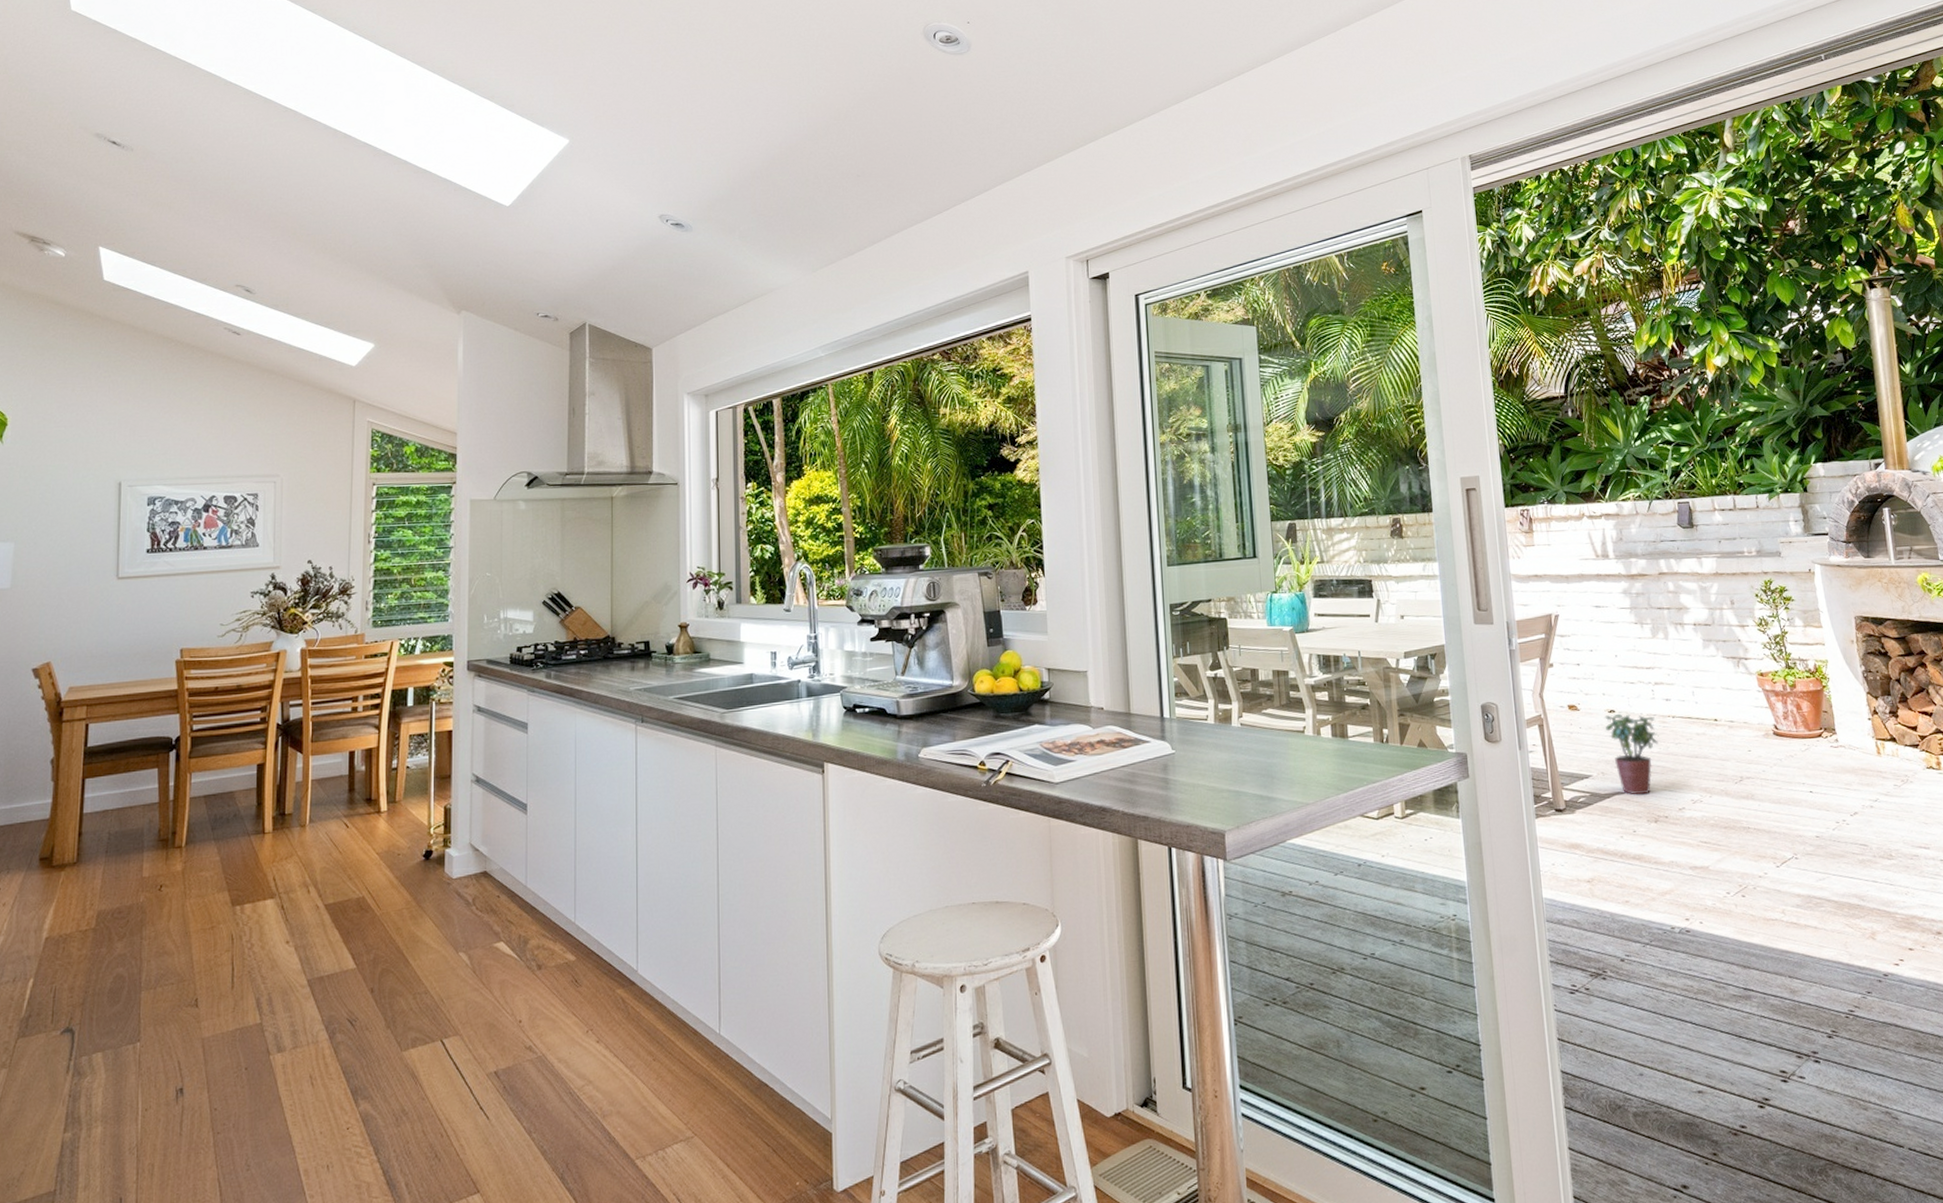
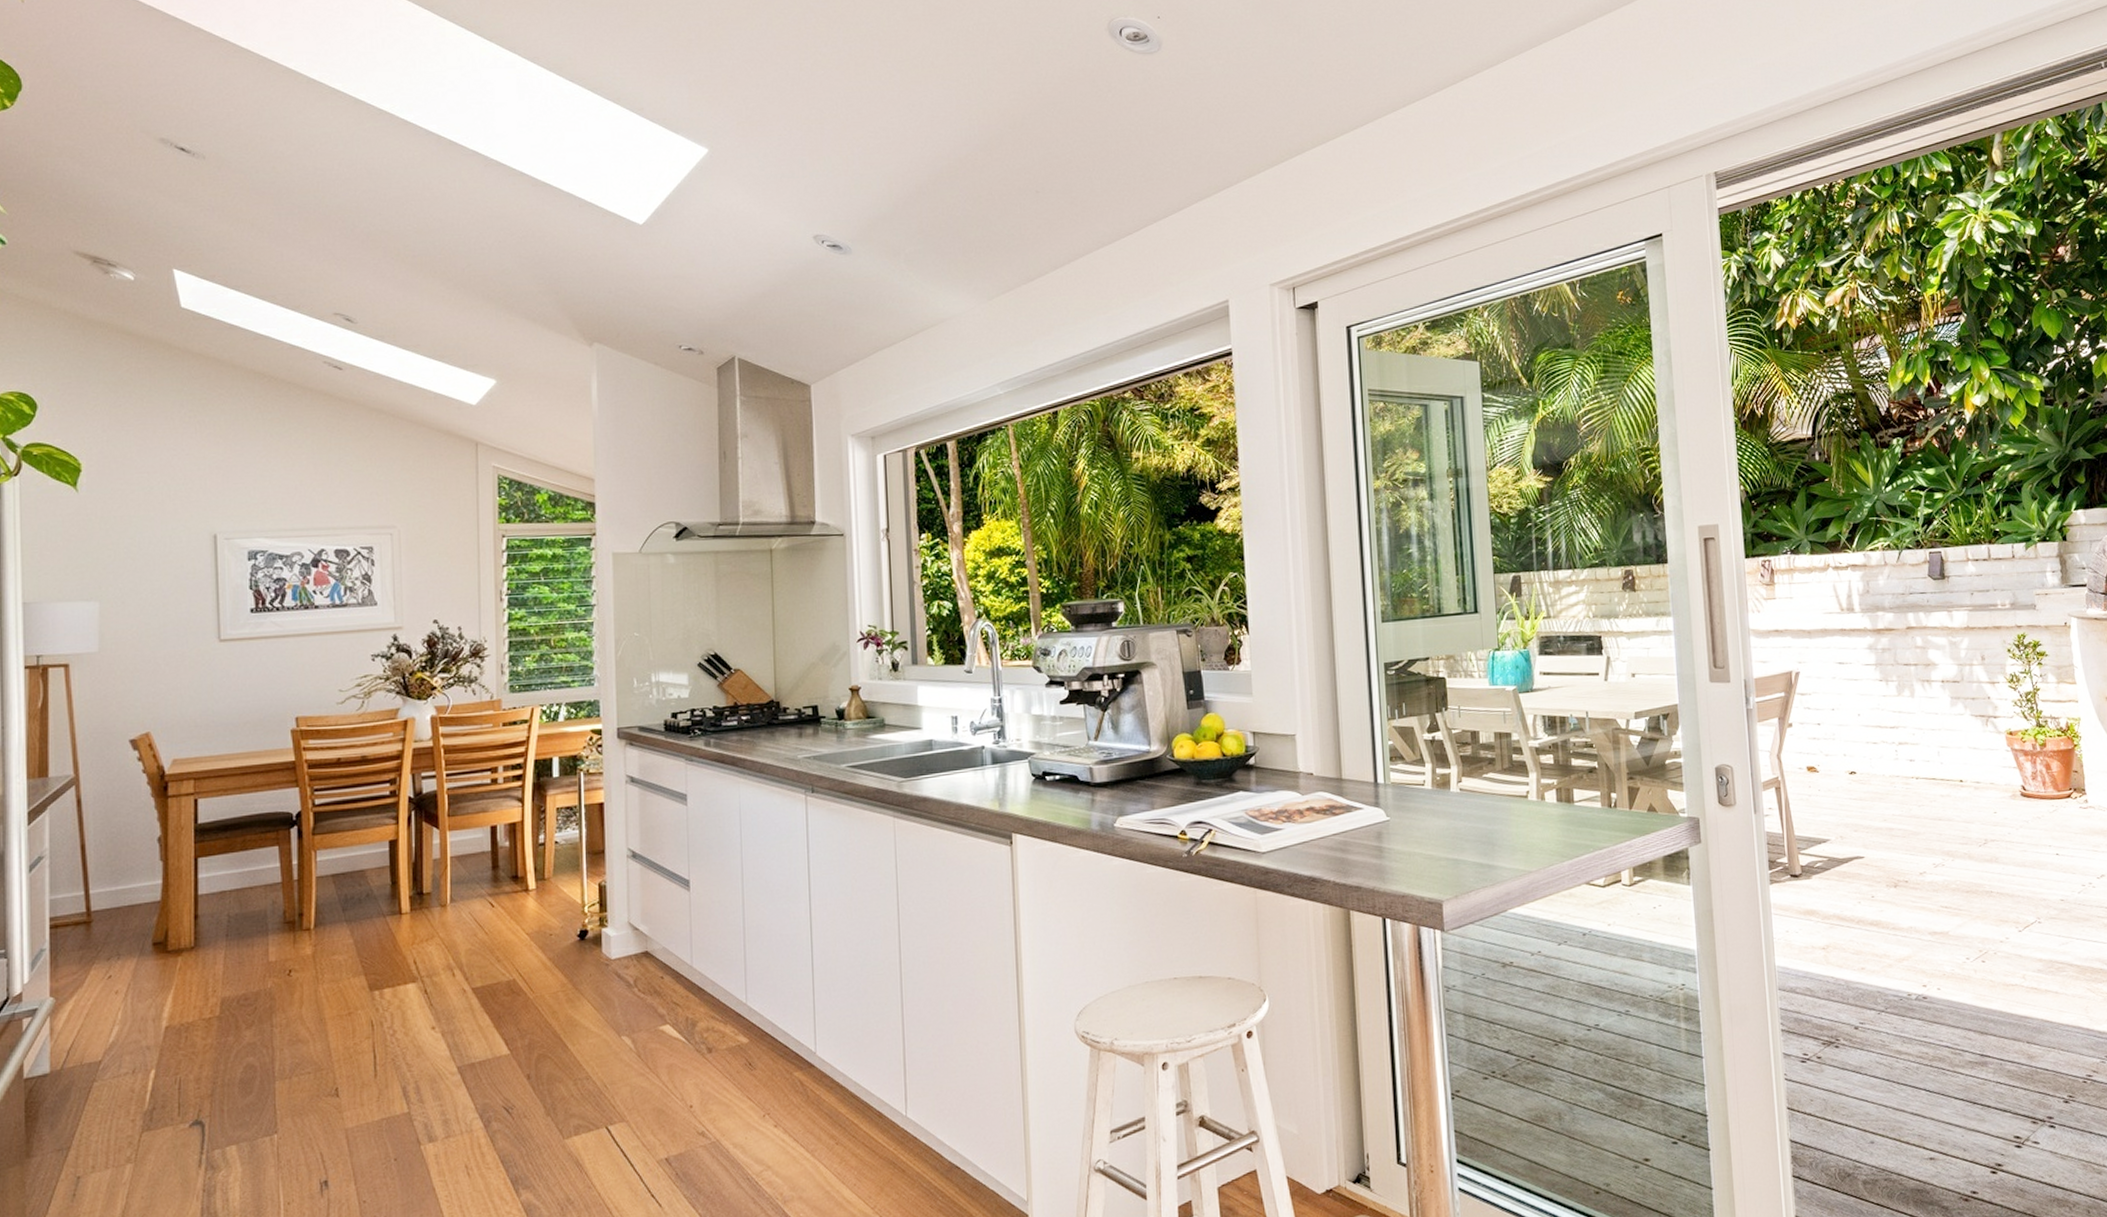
potted plant: present [1605,713,1659,795] -> none [1845,775,1901,860]

